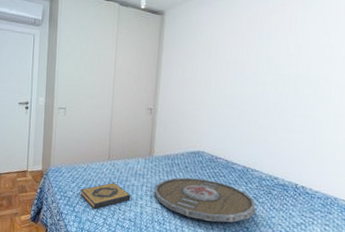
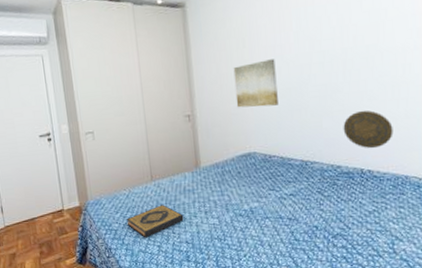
serving tray: present [154,177,256,223] -> none [207,182,323,228]
wall art: none [194,72,235,114] -> present [233,59,278,108]
decorative plate: none [285,132,331,168] -> present [343,110,393,149]

